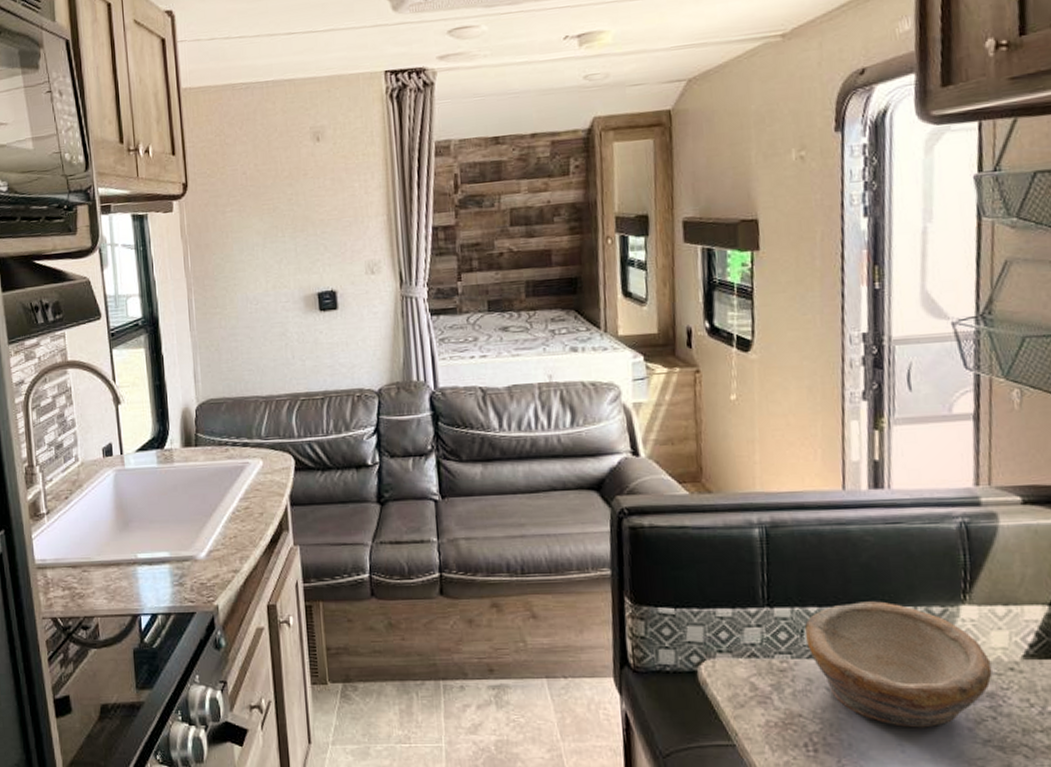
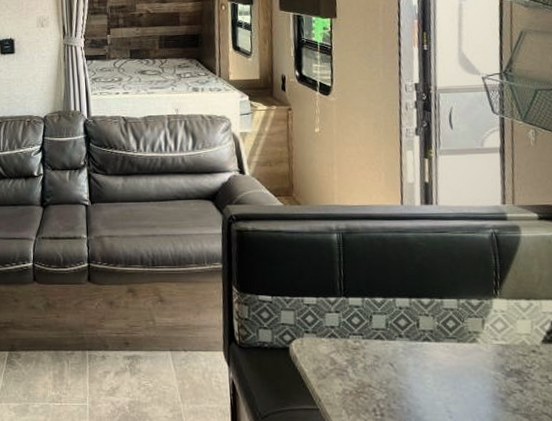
bowl: present [805,601,992,728] -> none [373,294,519,398]

